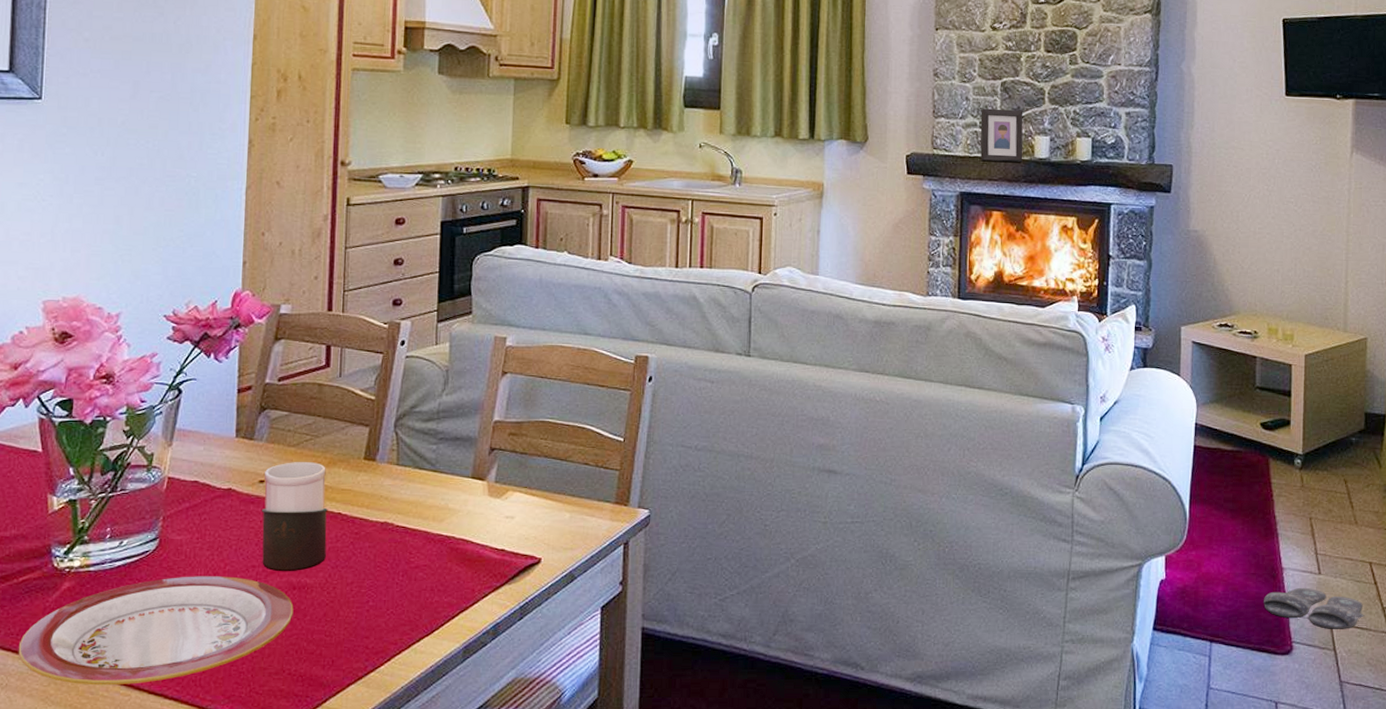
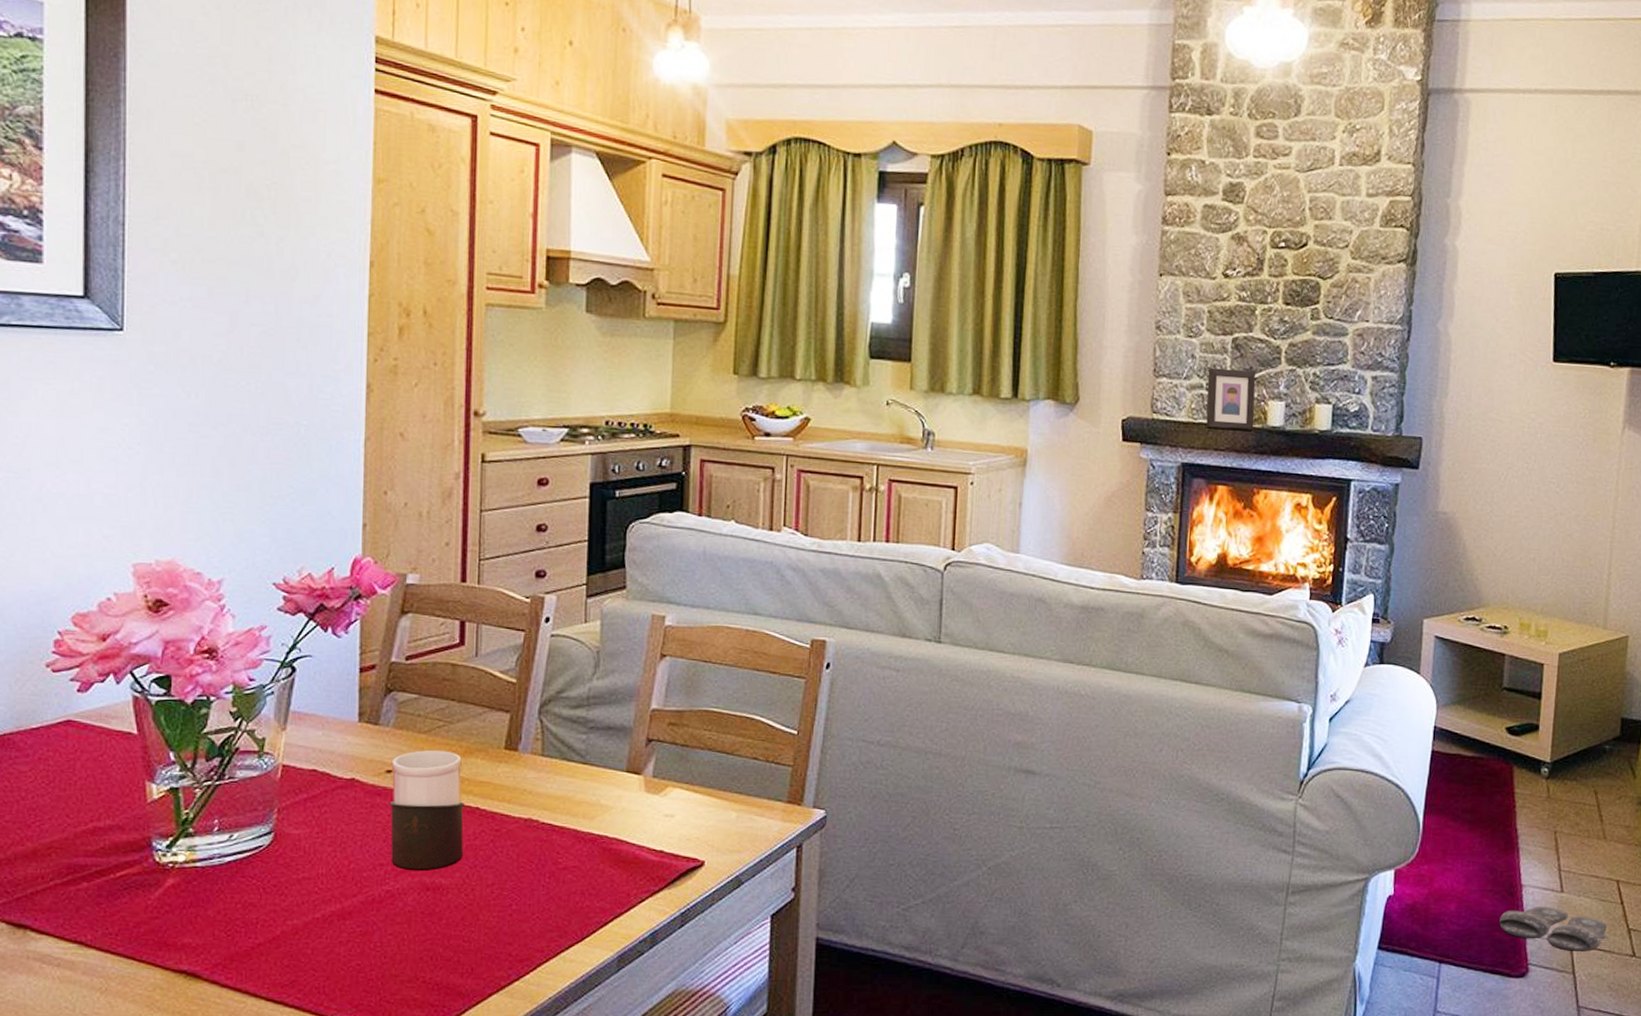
plate: present [18,576,294,686] -> none [118,874,427,992]

